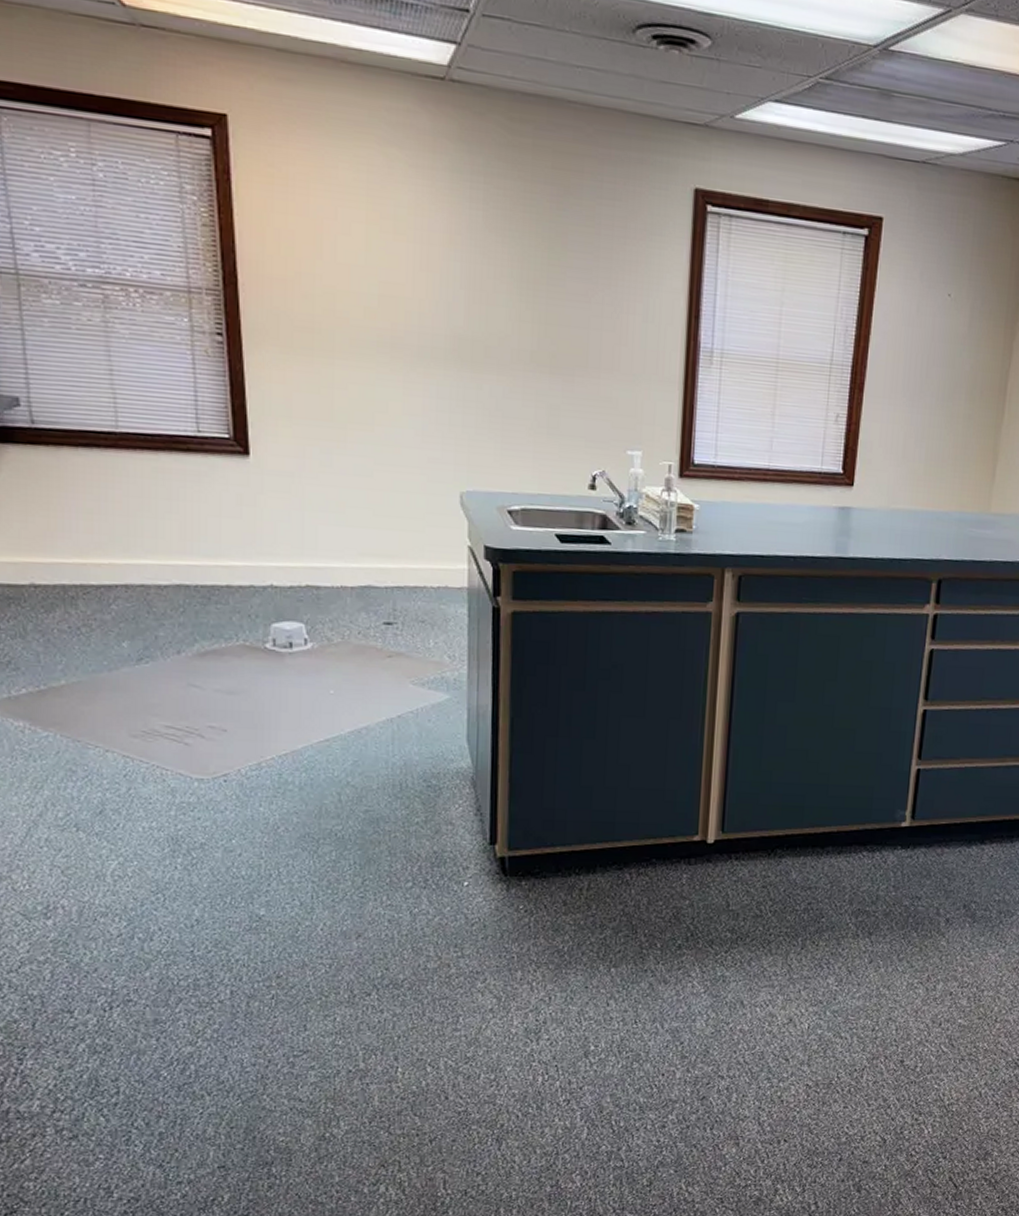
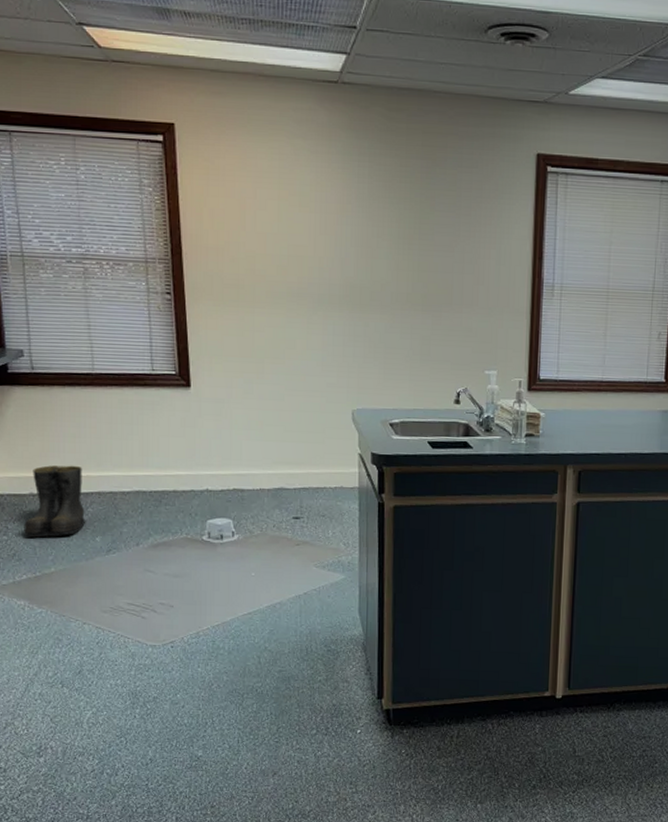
boots: none [22,548,110,642] -> present [24,465,88,538]

